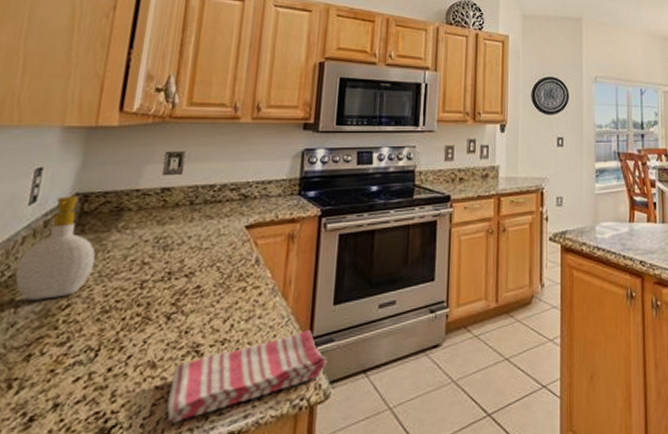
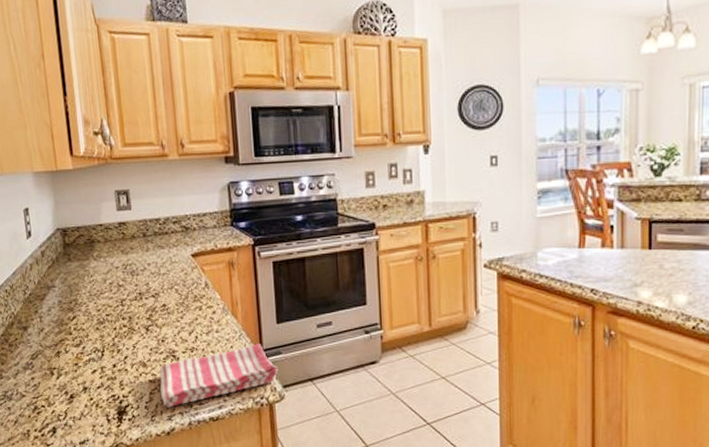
soap bottle: present [15,196,96,300] -> none [32,231,84,312]

